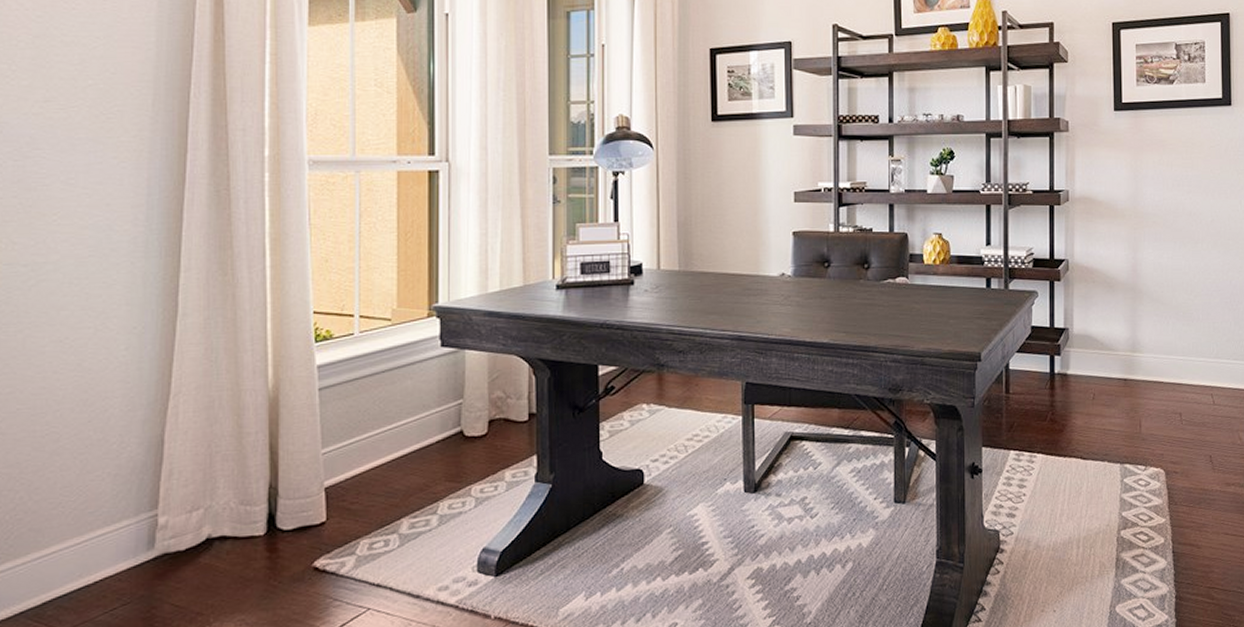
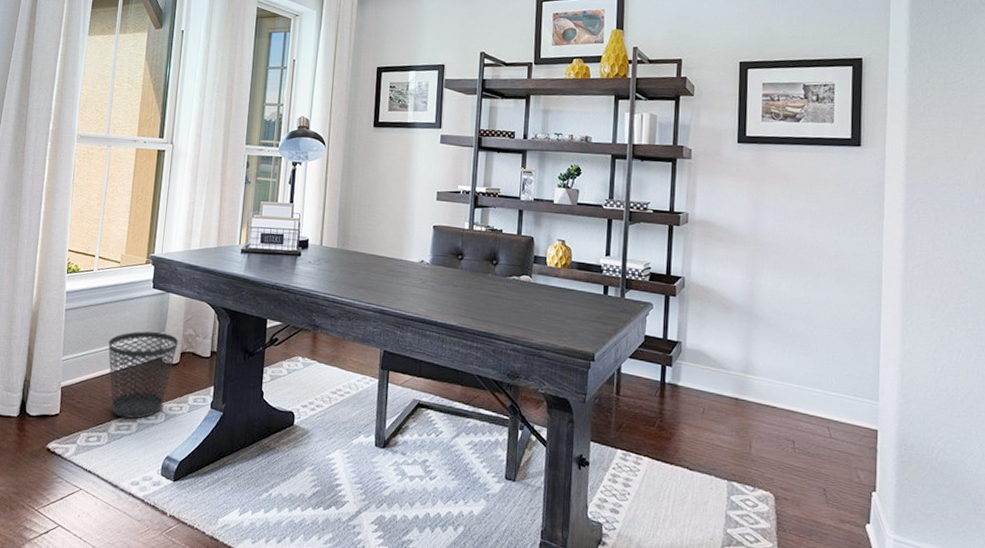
wastebasket: none [386,399,484,512] -> present [108,331,179,419]

